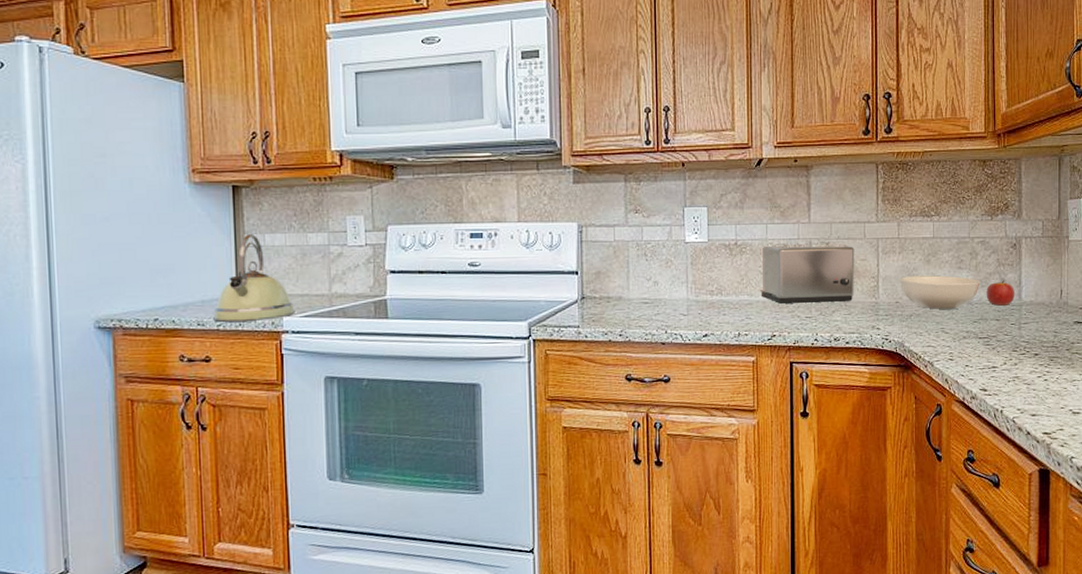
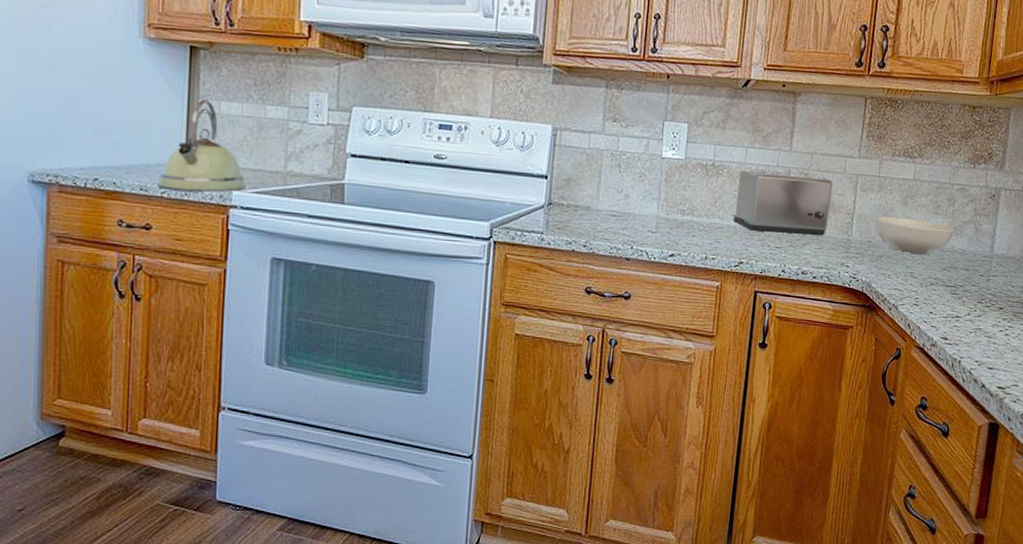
apple: present [986,280,1014,306] -> none [959,230,988,256]

